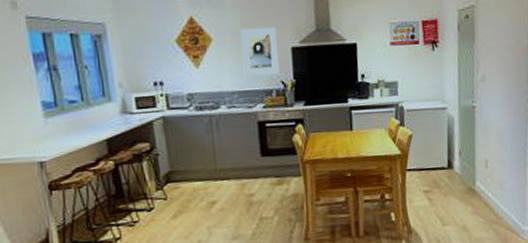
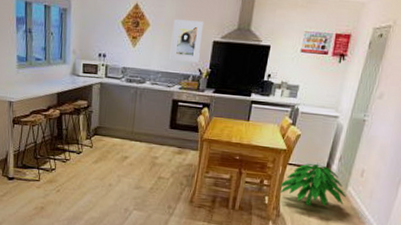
indoor plant: none [403,162,476,213] -> present [279,162,346,207]

